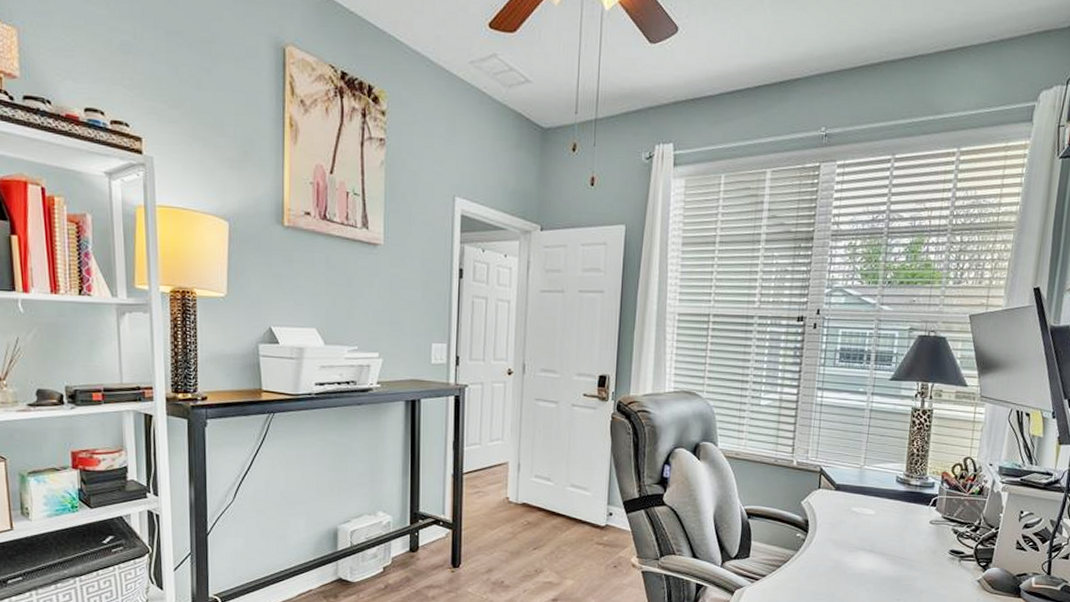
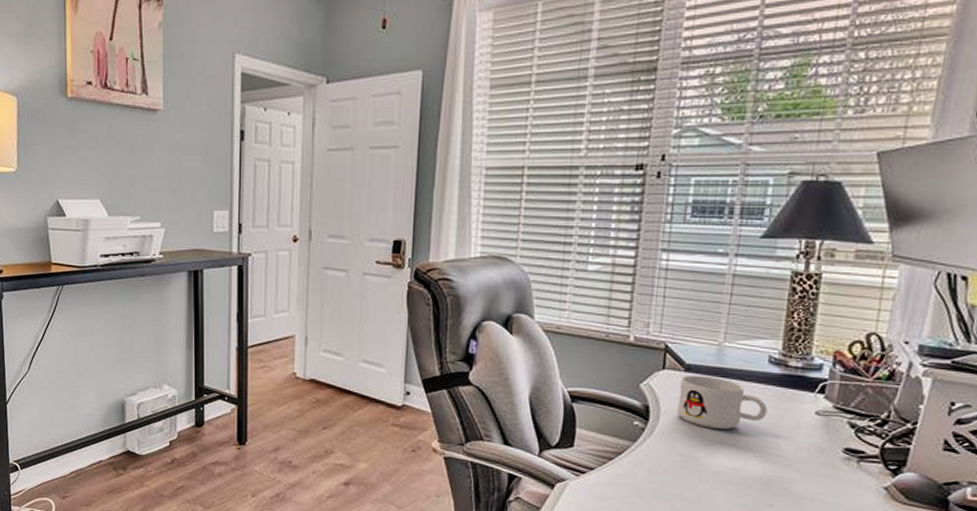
mug: none [830,493,896,539] -> present [677,375,768,430]

